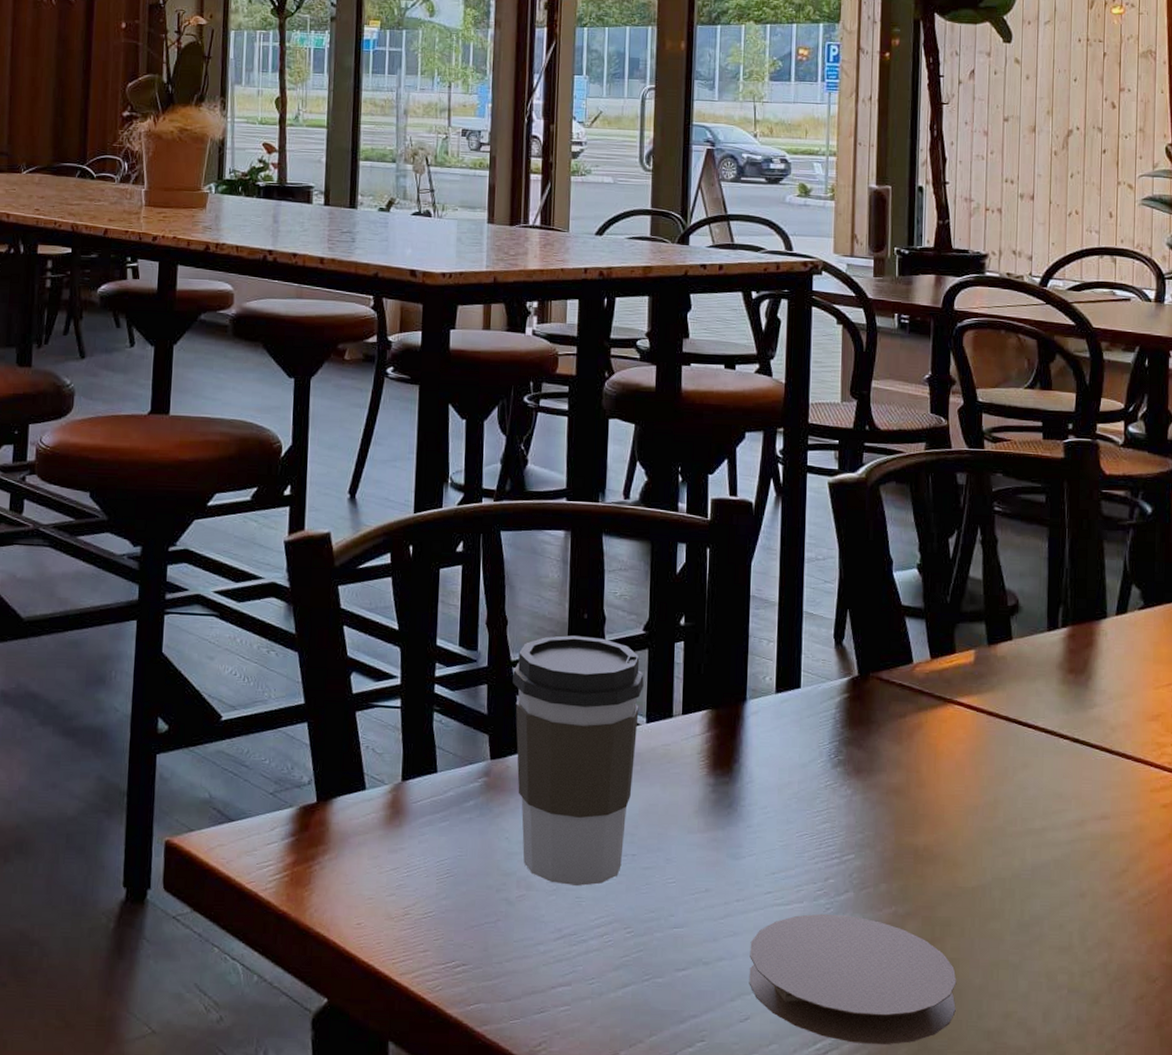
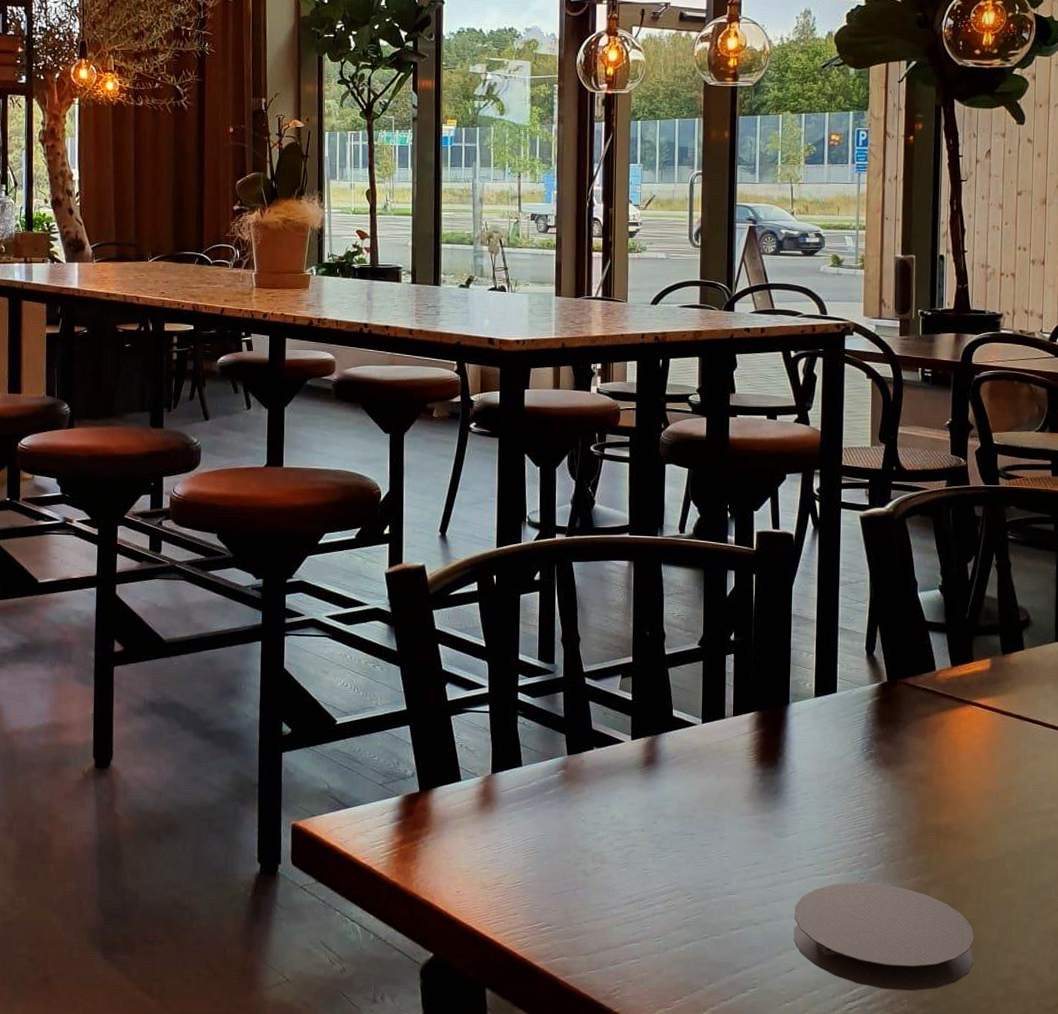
coffee cup: present [513,635,644,886] -> none [585,650,699,860]

